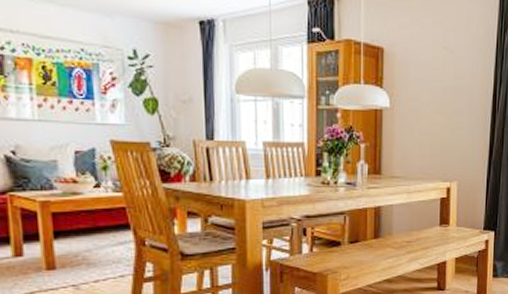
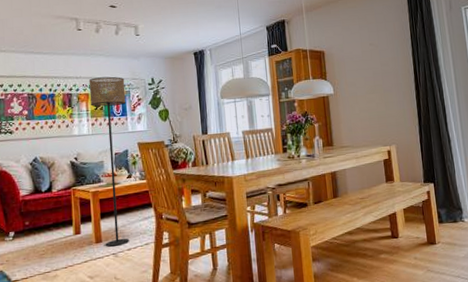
floor lamp: none [32,35,97,276] -> present [89,76,130,247]

